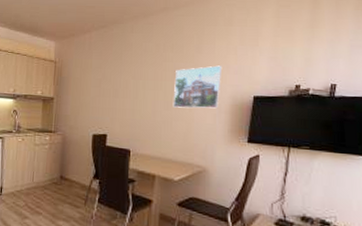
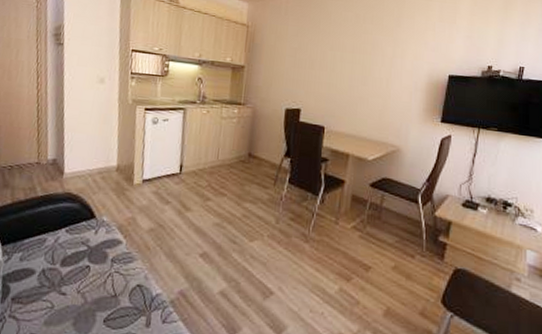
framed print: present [173,65,222,109] -> none [370,41,421,86]

